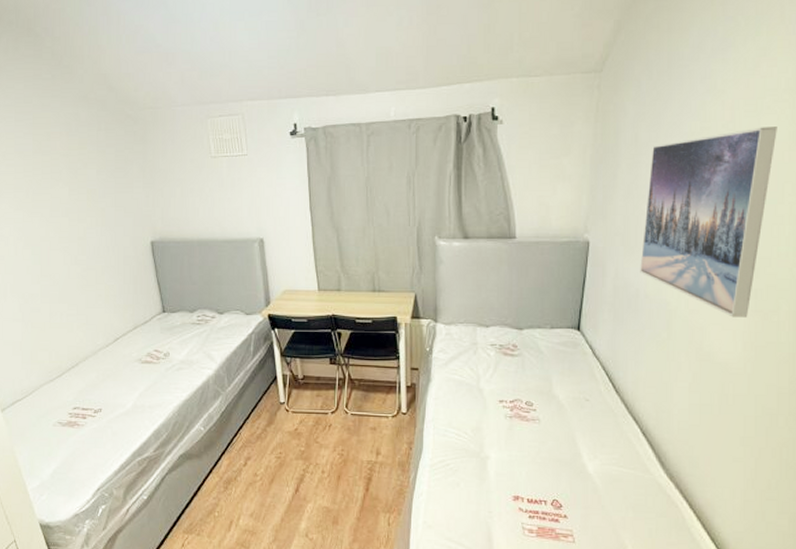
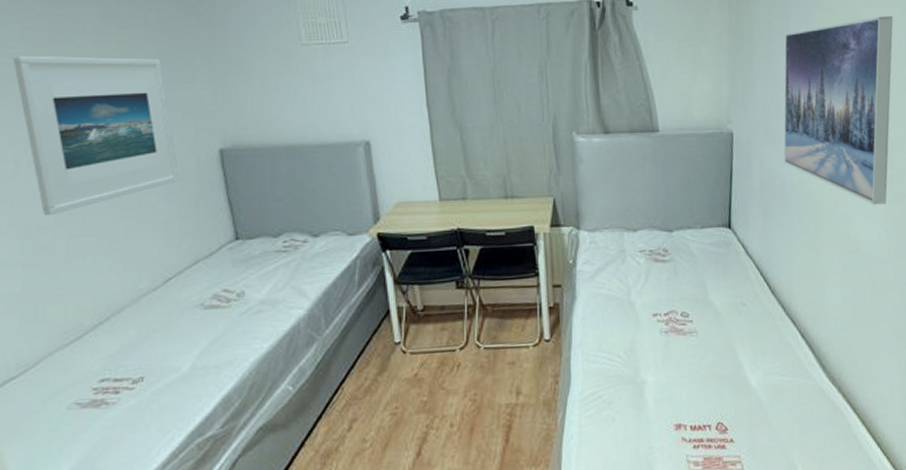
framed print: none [10,165,122,287] -> present [12,55,179,216]

